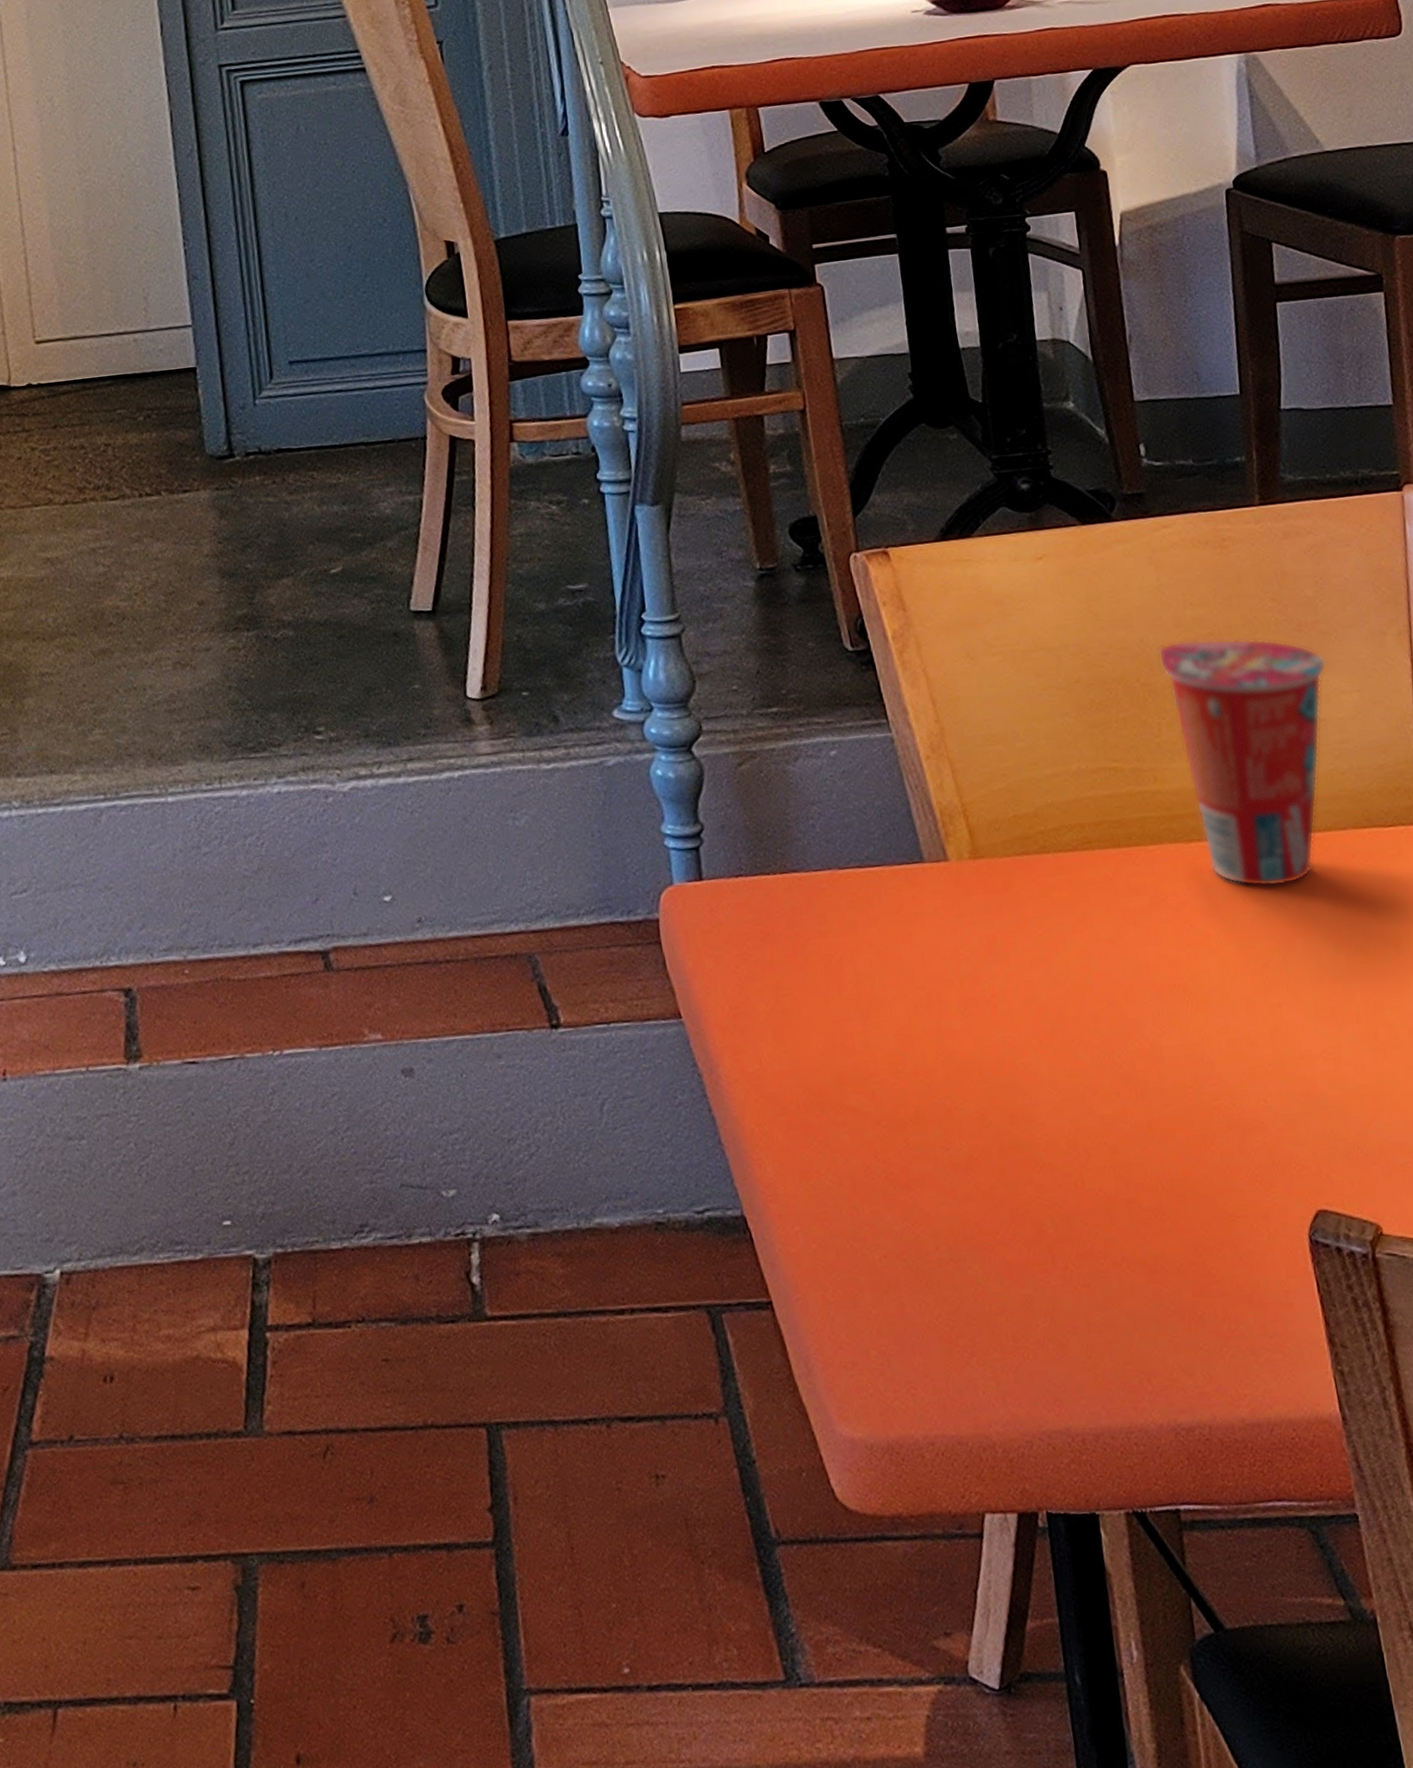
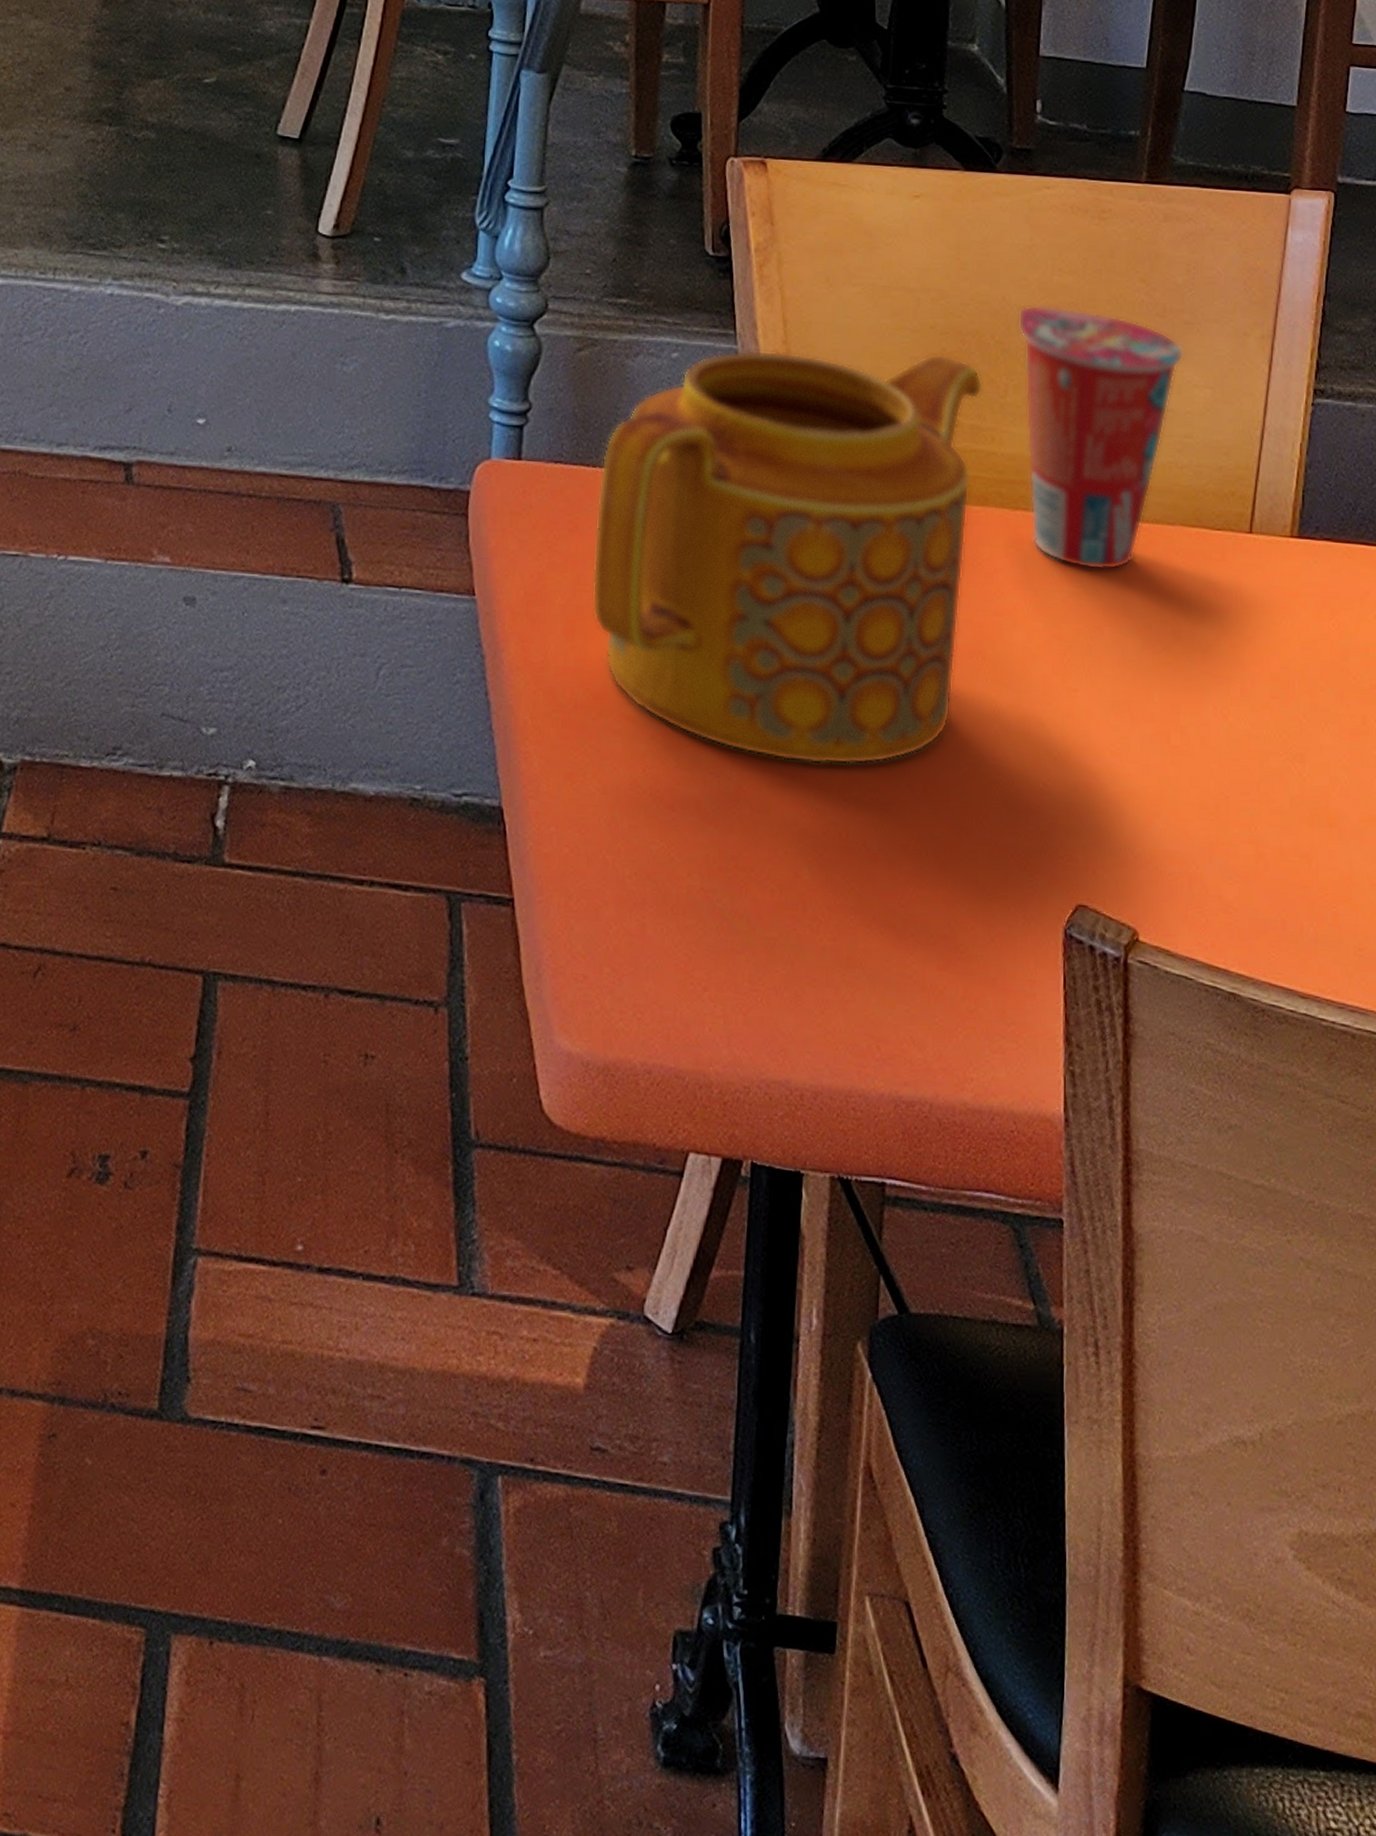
teapot: none [780,705,1163,1123] -> present [591,349,983,765]

